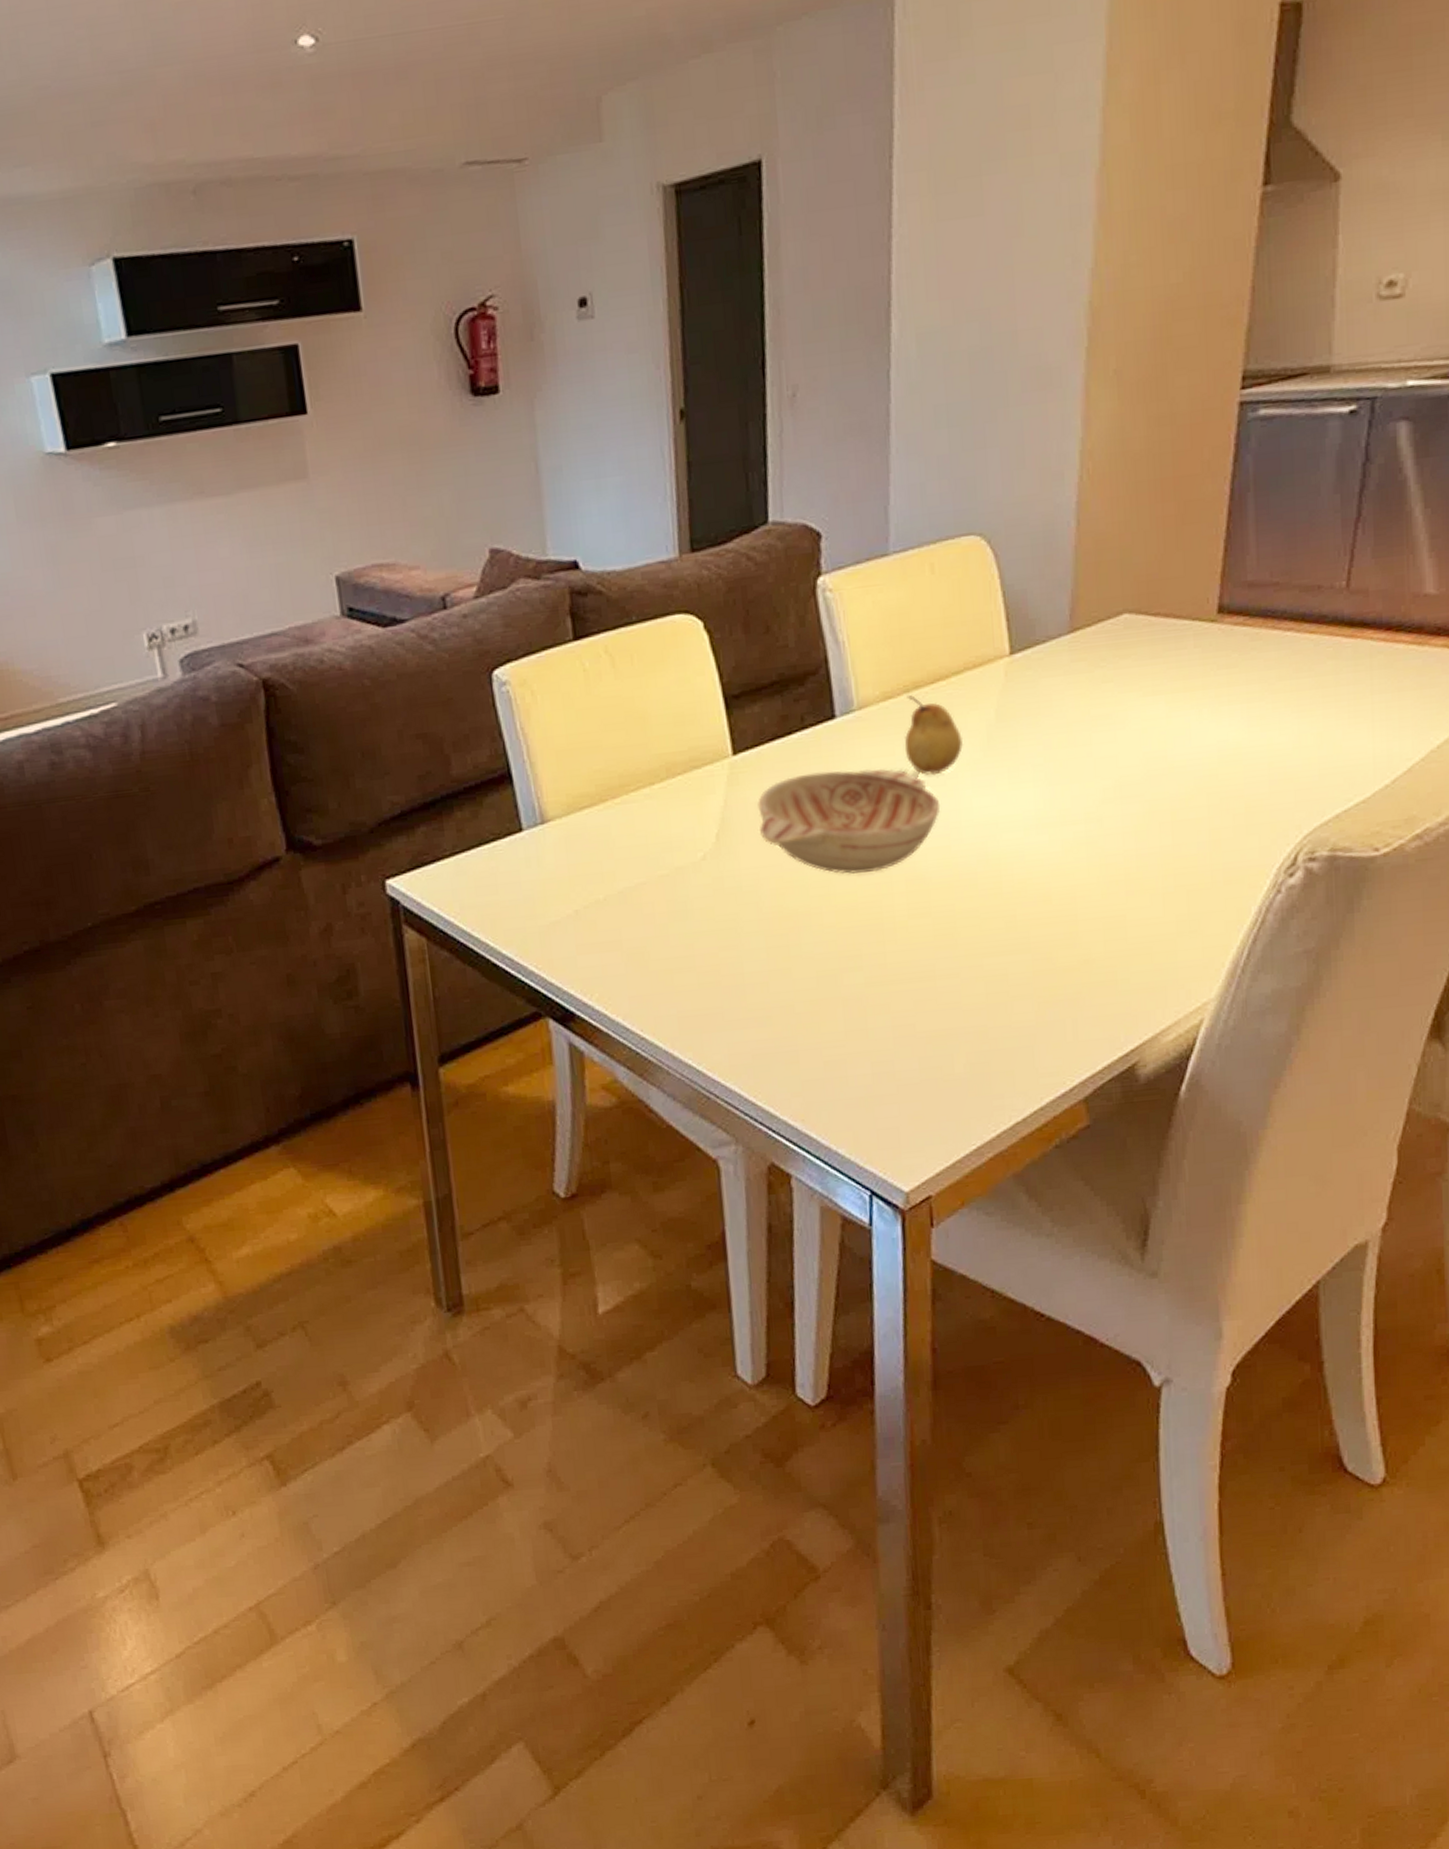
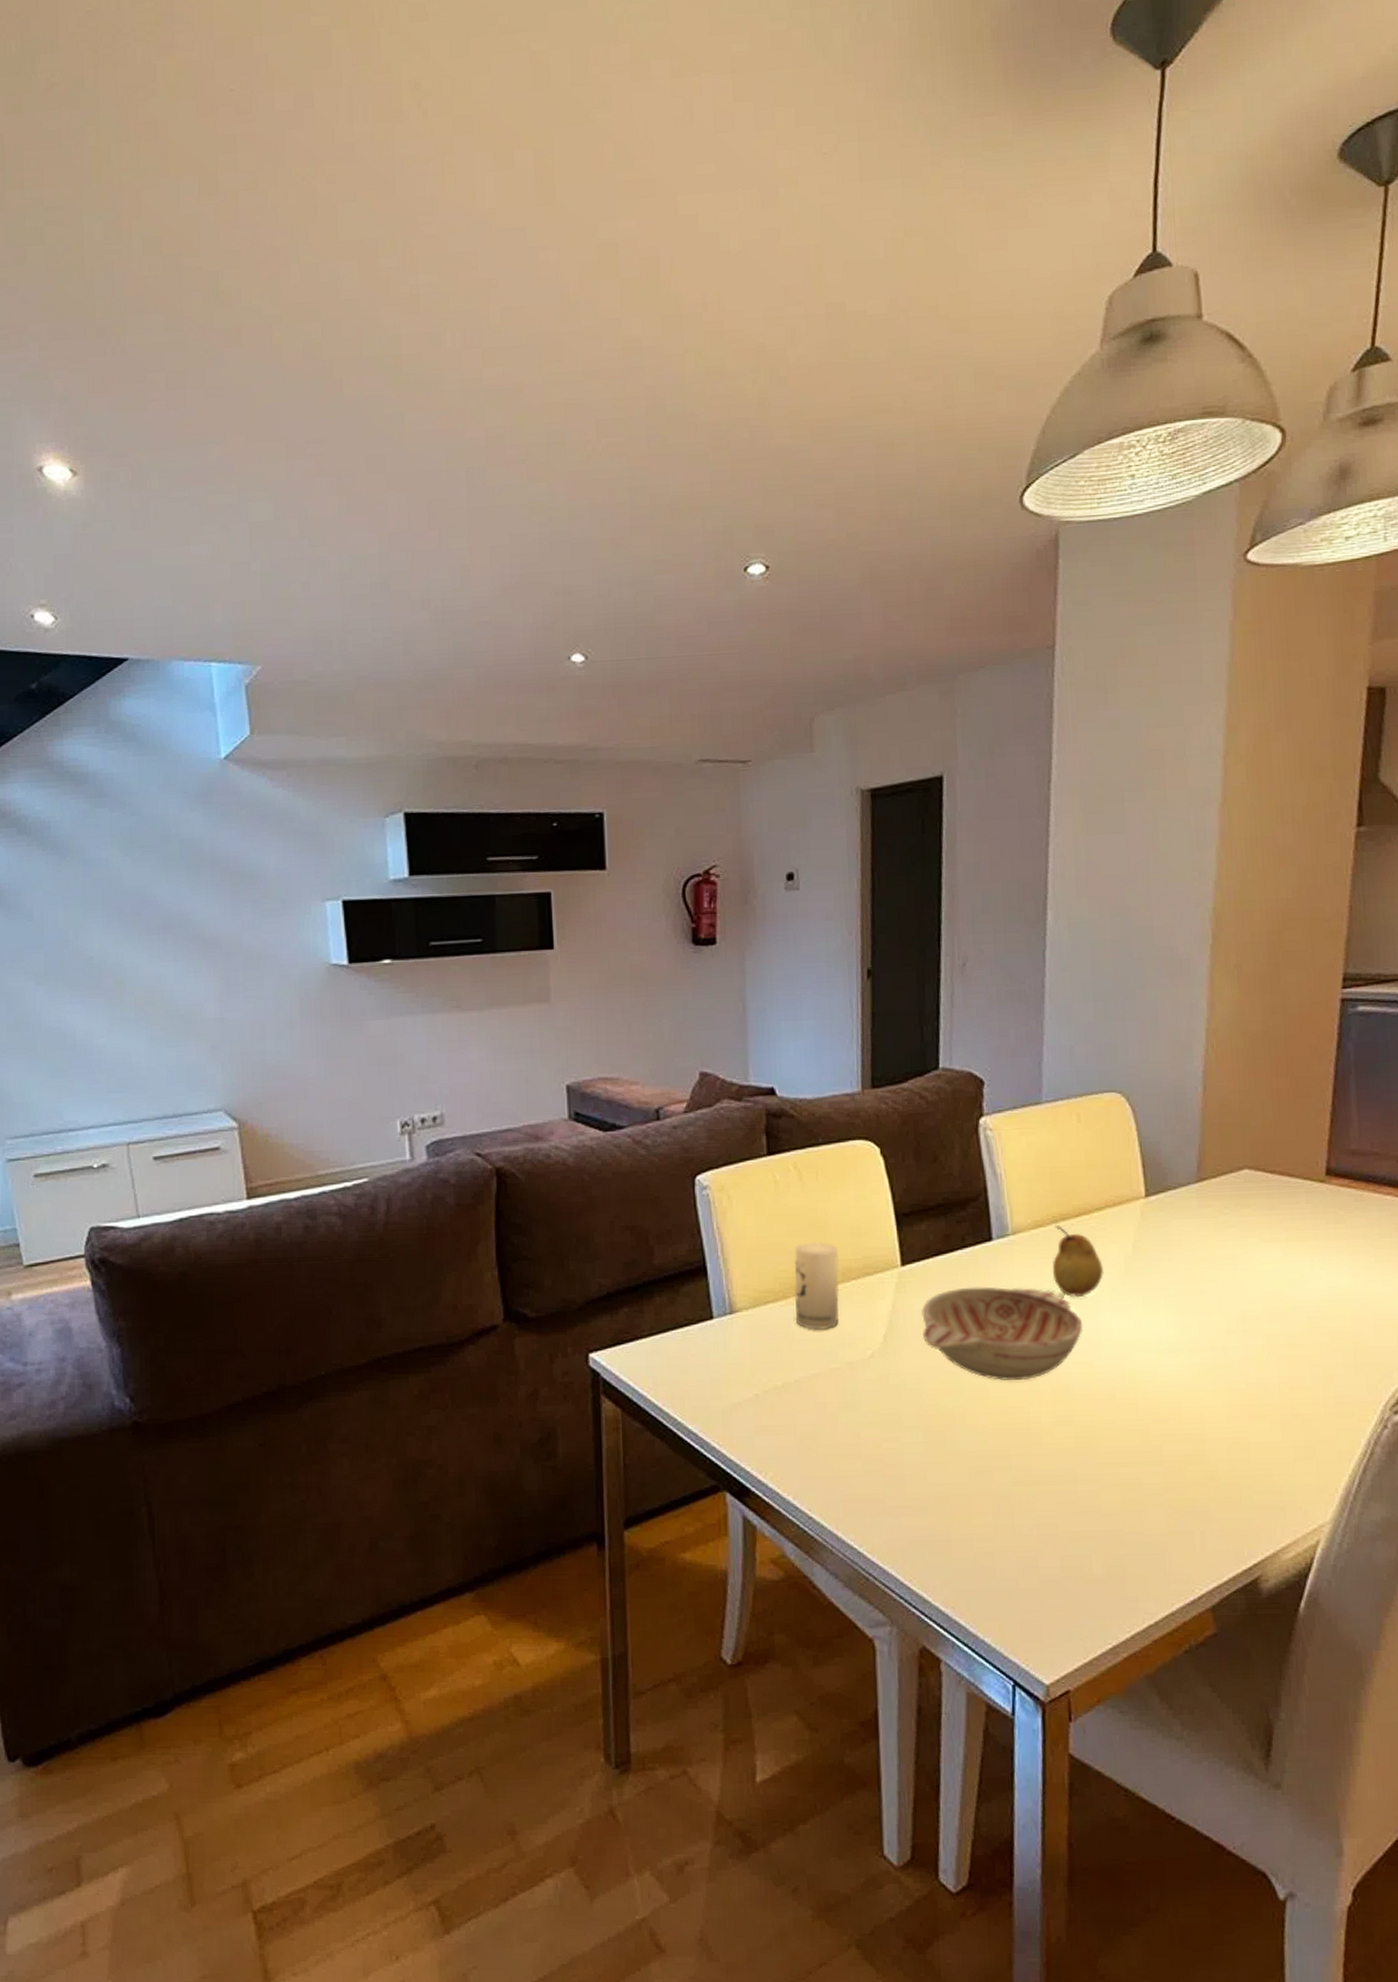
candle: none [610,736,665,834] -> present [794,1243,840,1330]

